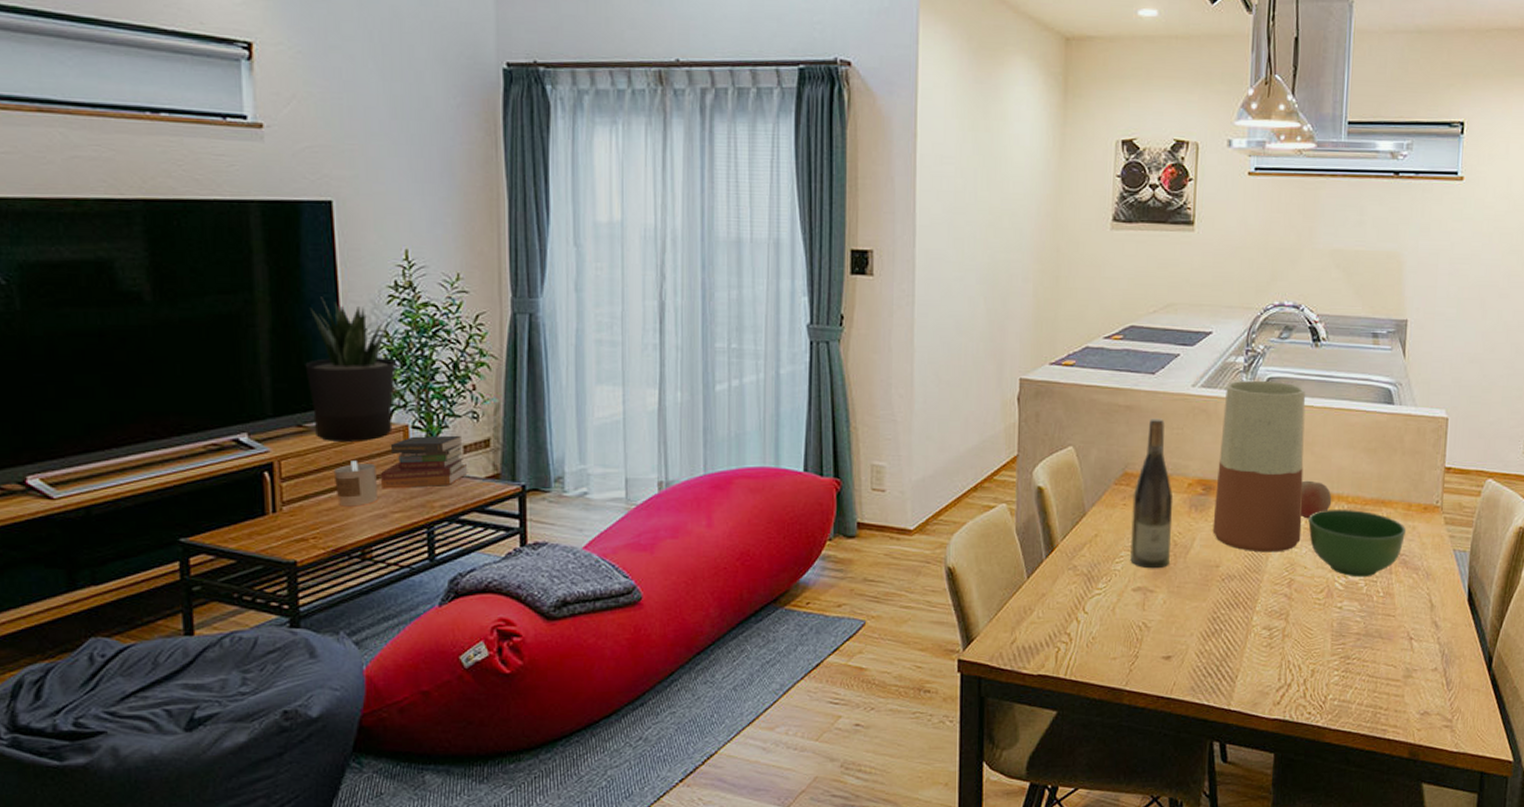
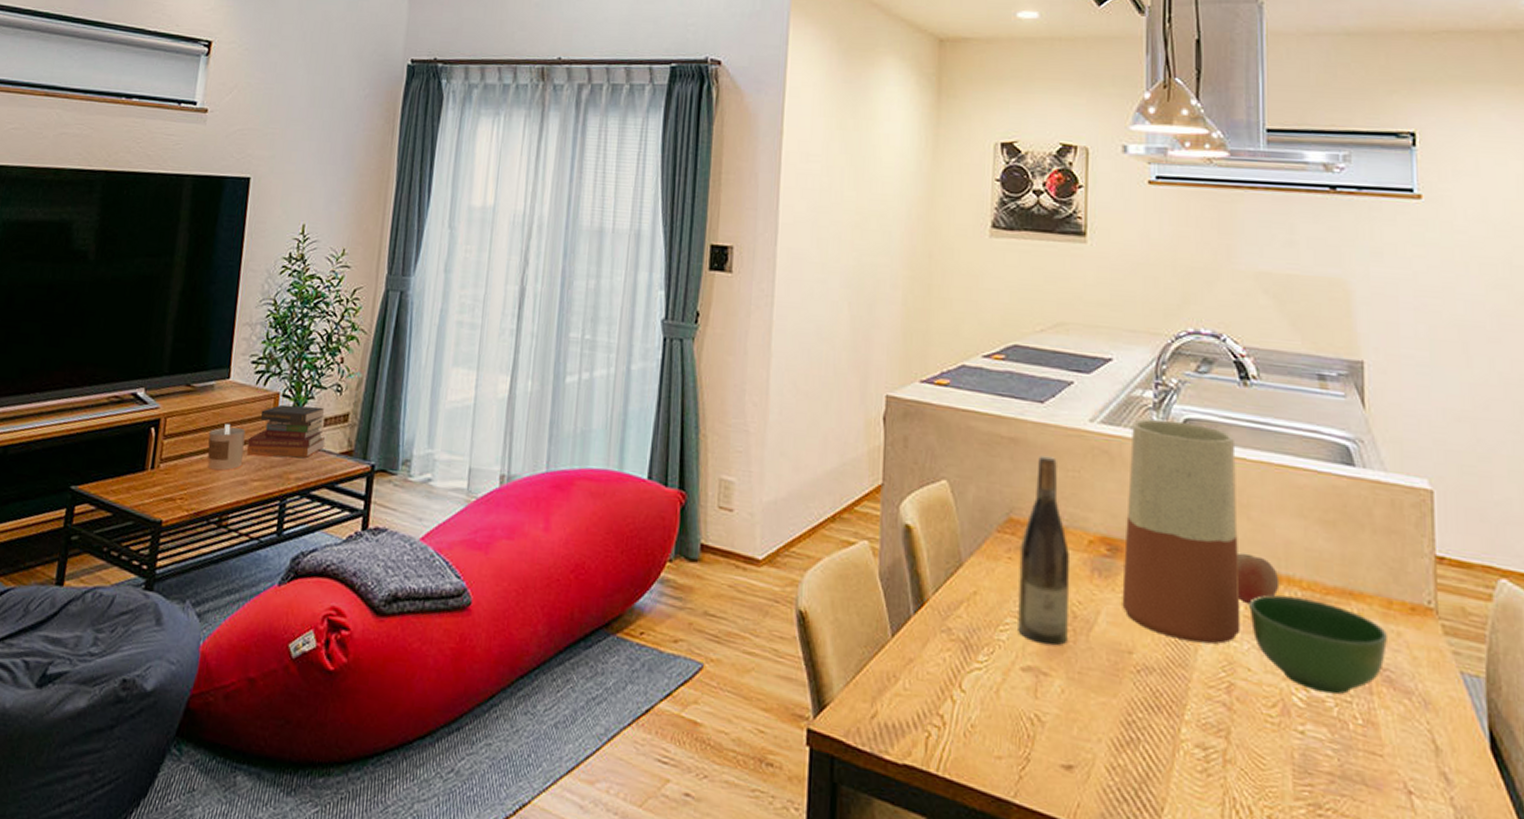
planter: present [305,297,396,441] -> none [200,264,279,405]

